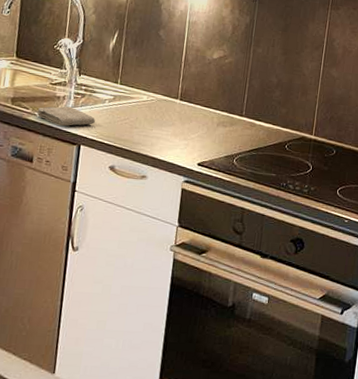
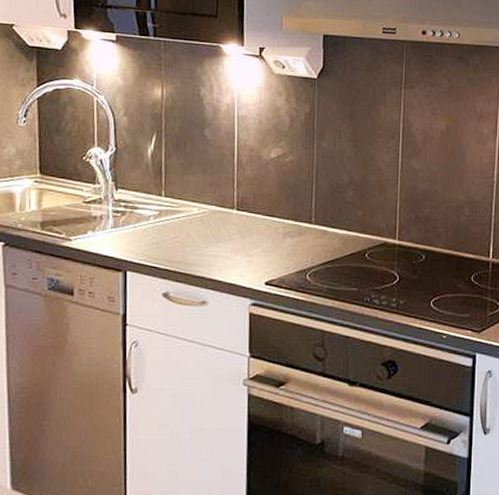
washcloth: present [36,106,95,127] -> none [71,227,140,251]

